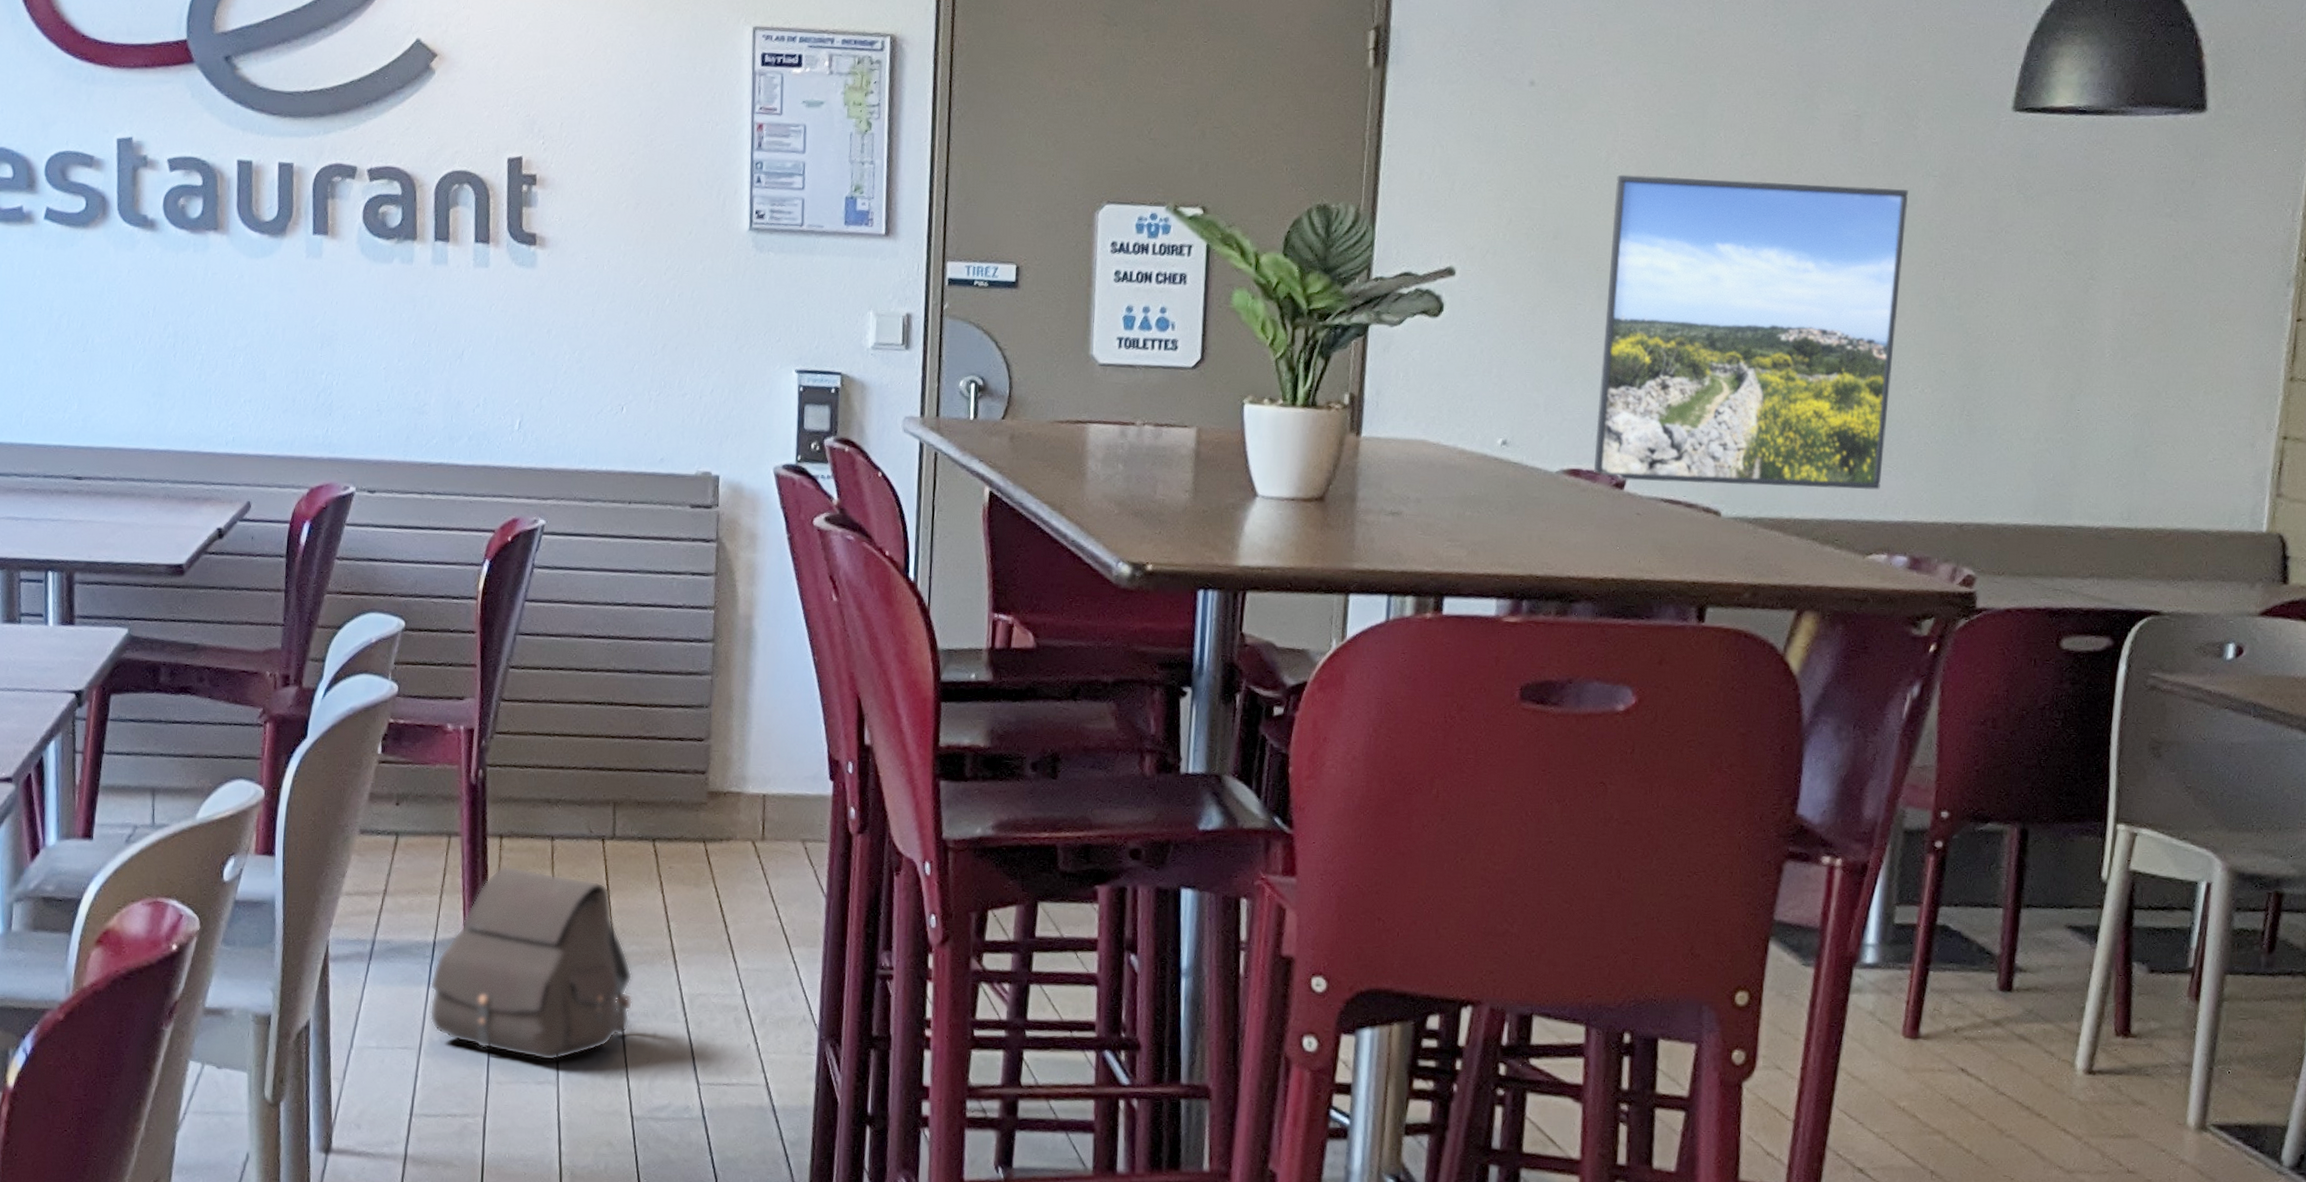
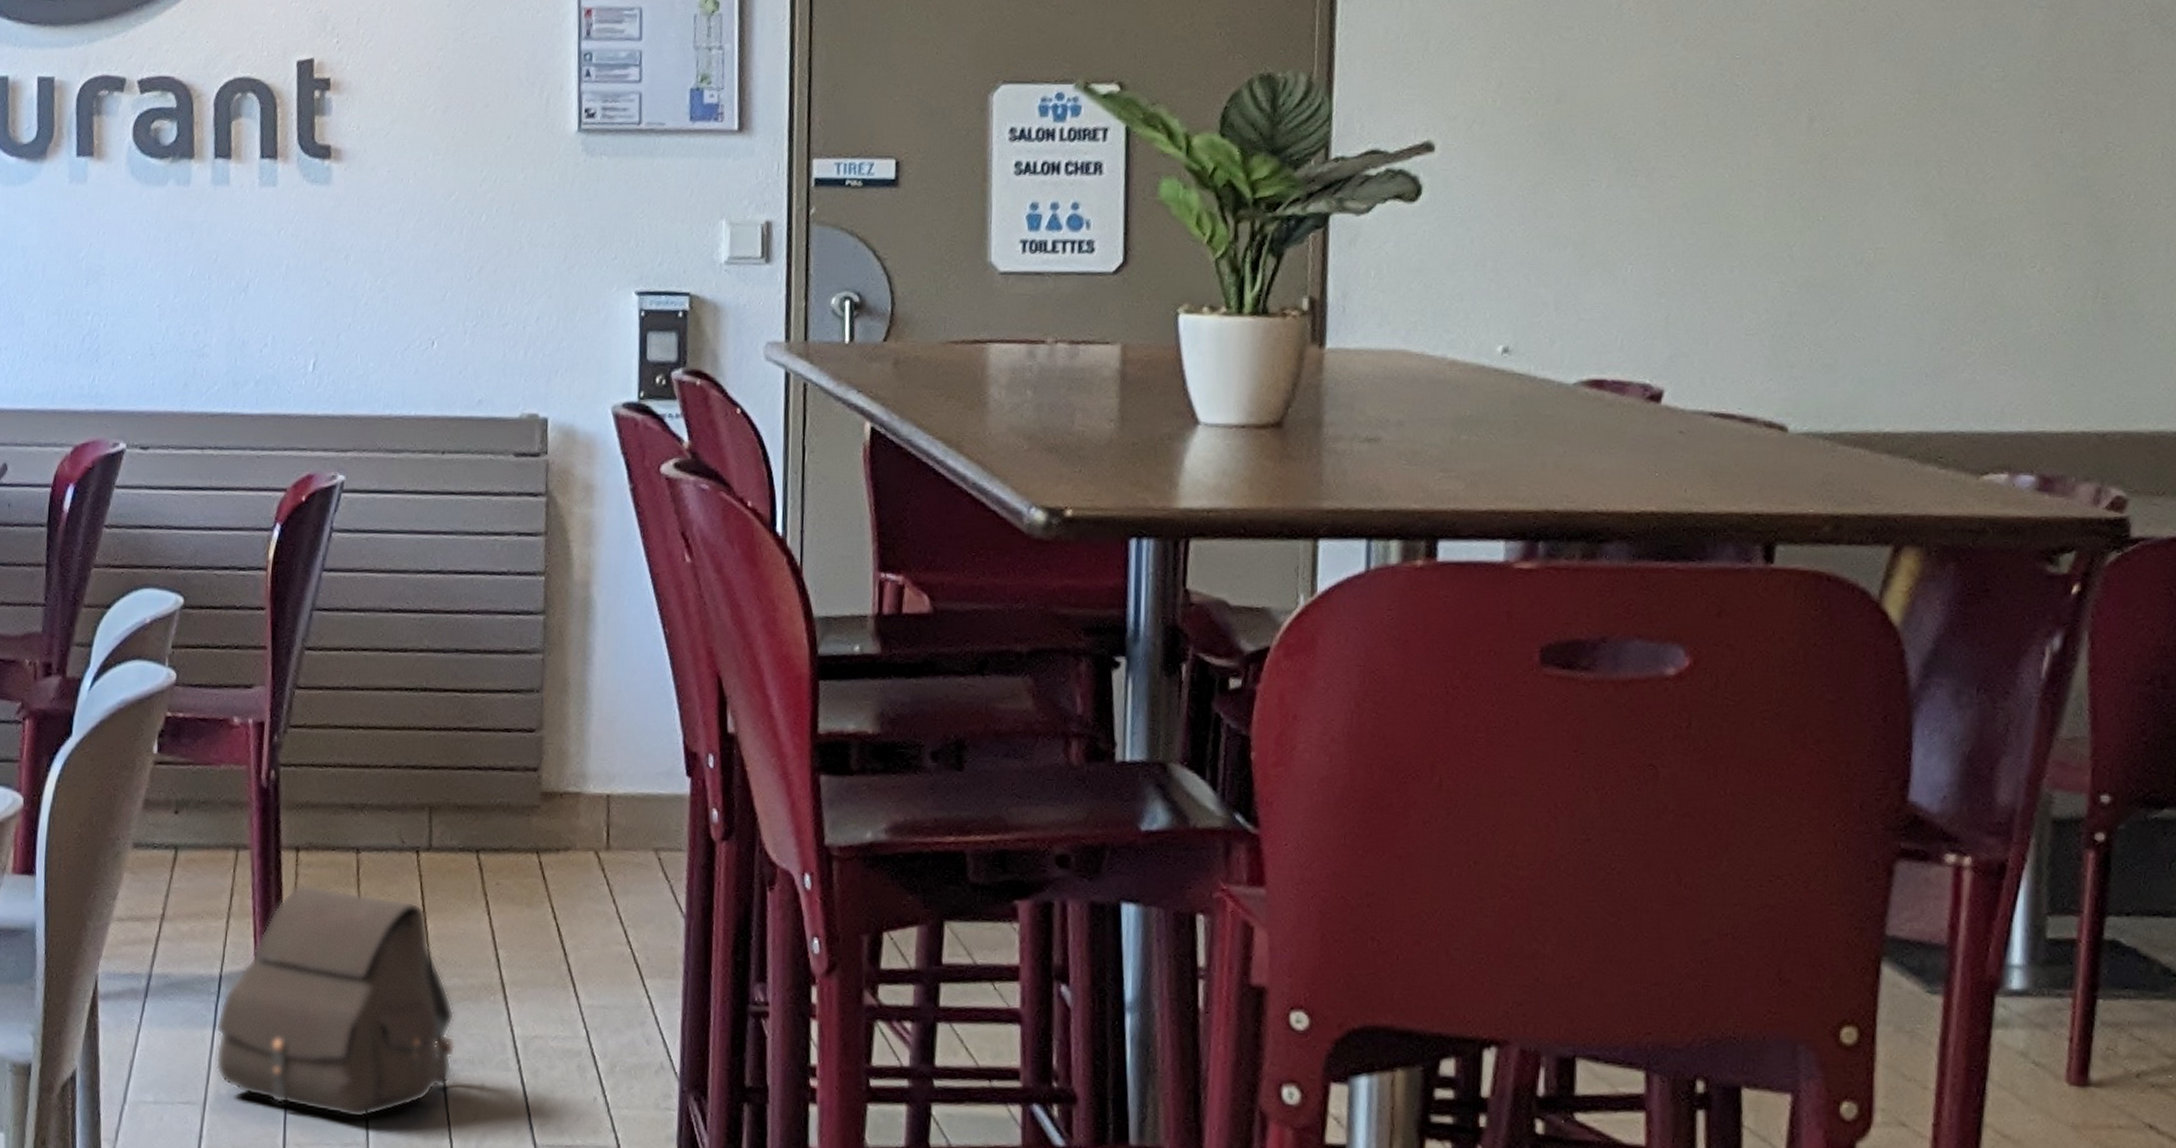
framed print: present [1594,174,1908,490] -> none [1621,22,2009,395]

